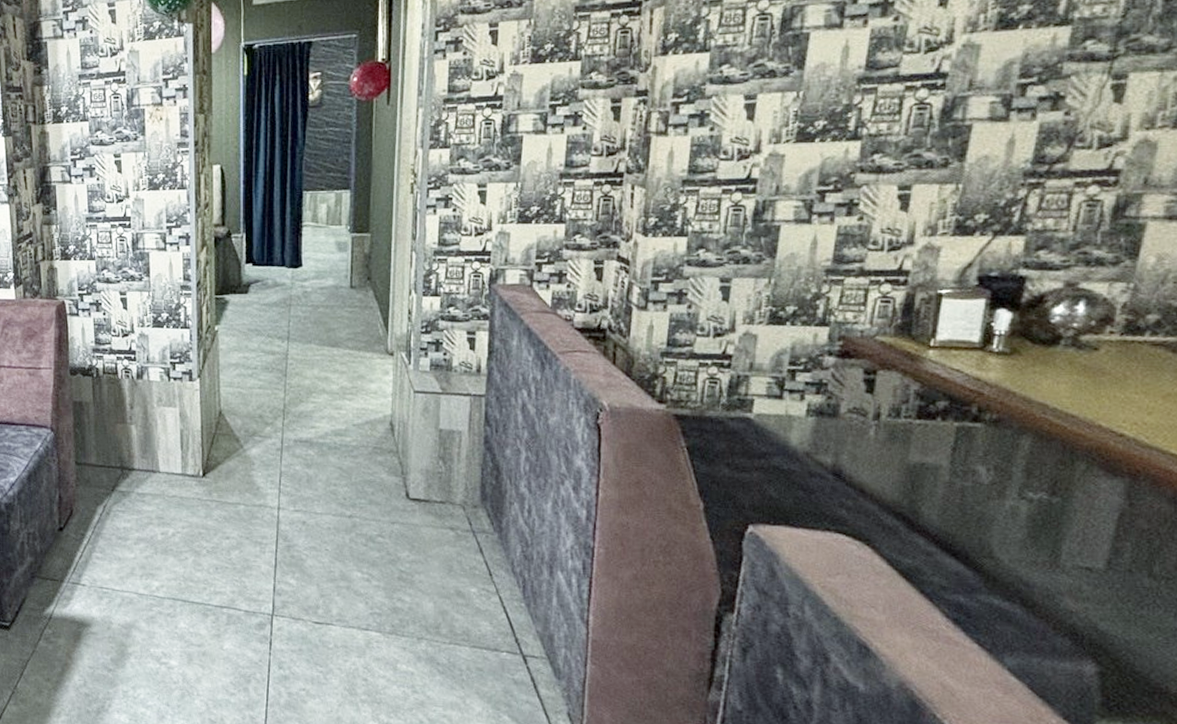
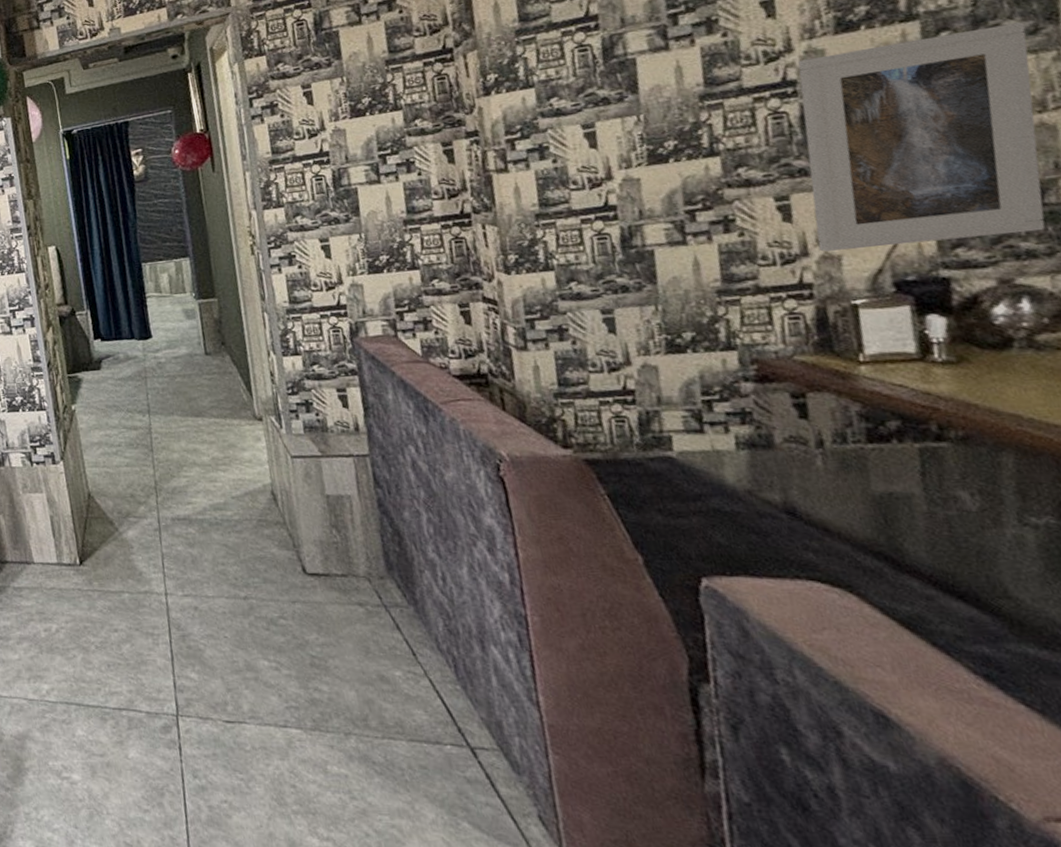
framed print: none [924,38,1161,243] -> present [798,22,1046,252]

